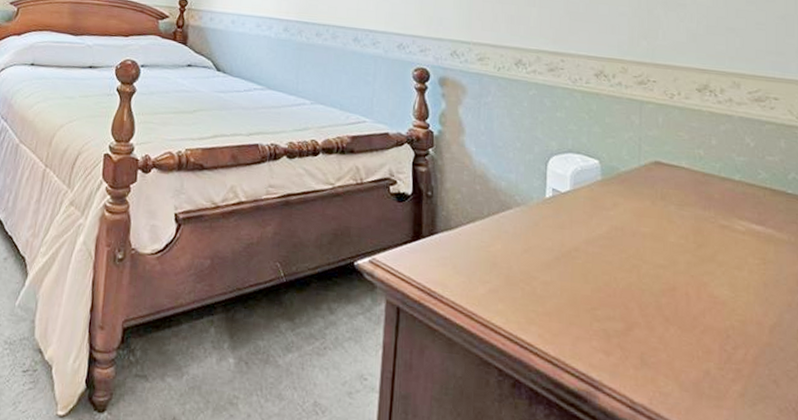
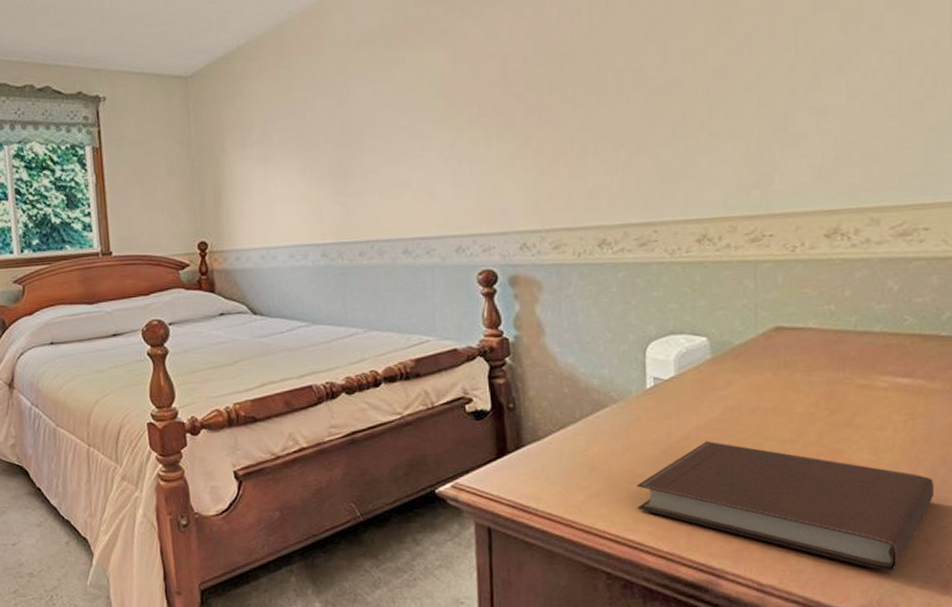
notebook: none [530,255,781,406] -> present [636,441,934,571]

